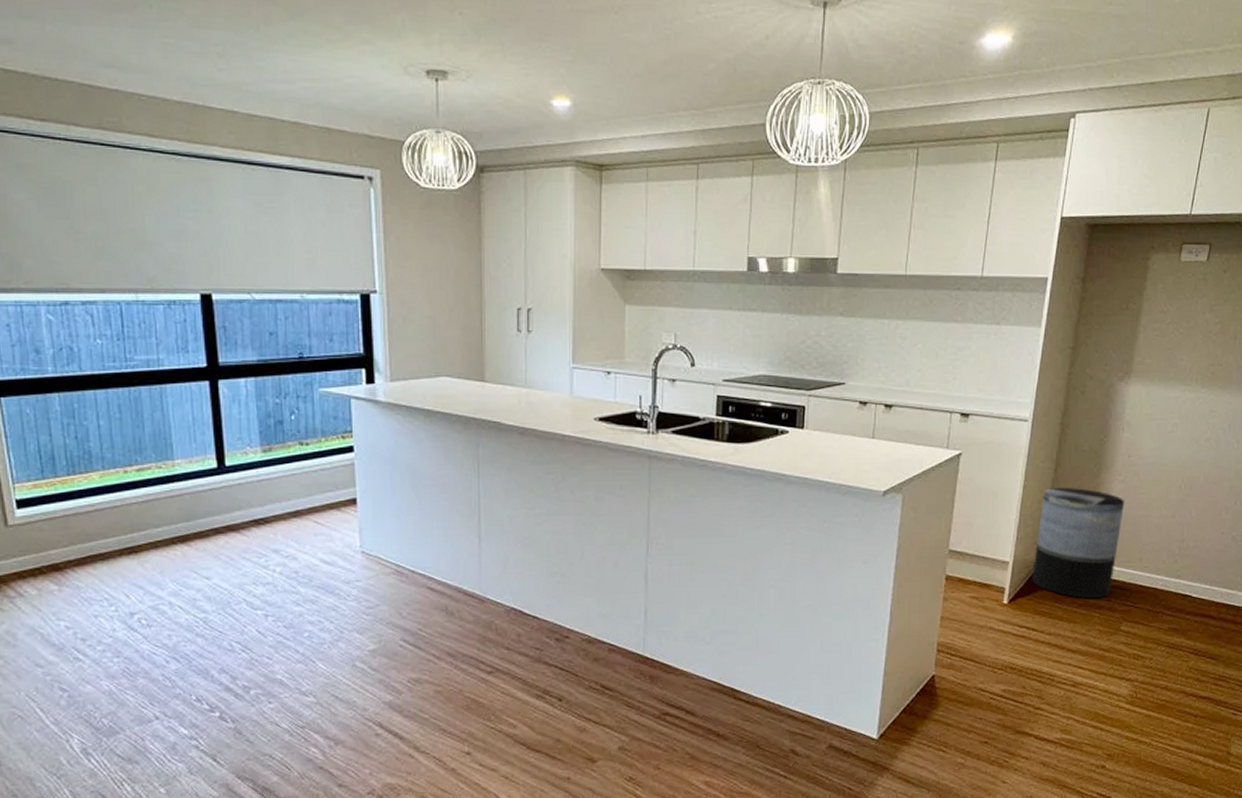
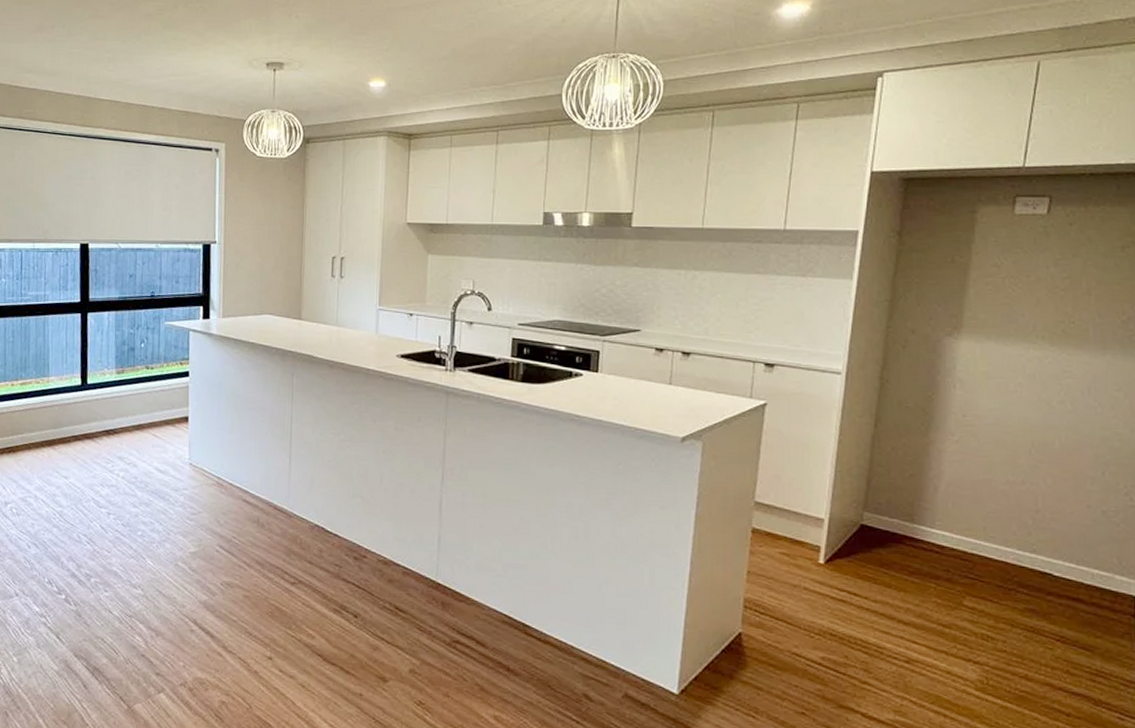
trash can: present [1032,487,1125,599] -> none [852,444,962,568]

